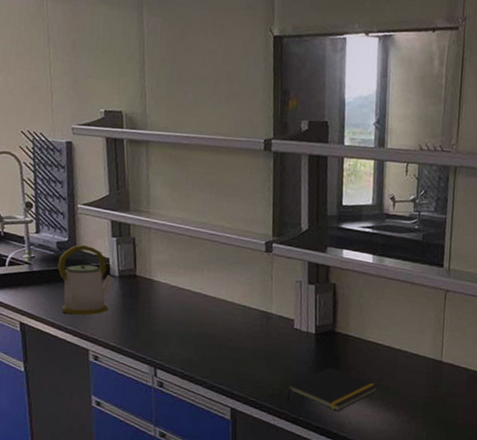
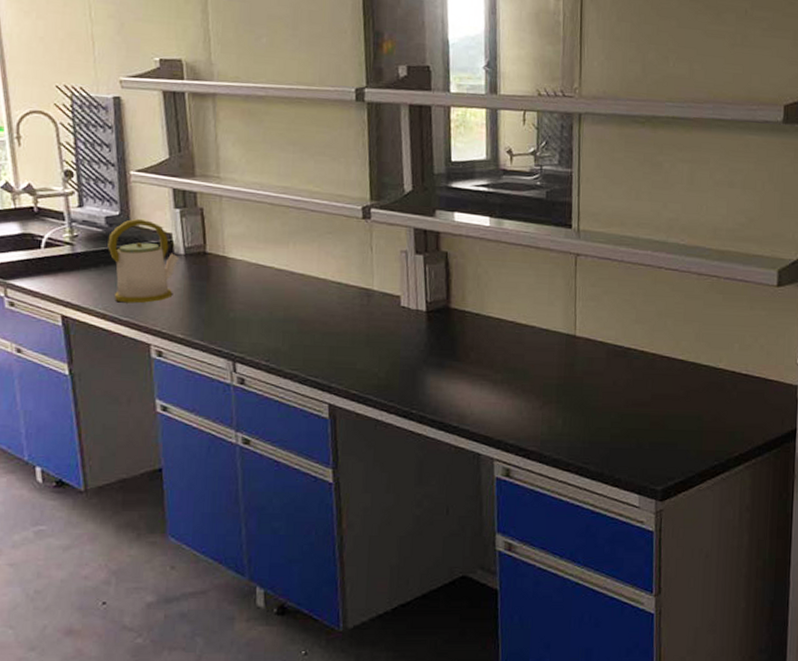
notepad: present [286,367,378,411] -> none [395,349,503,400]

